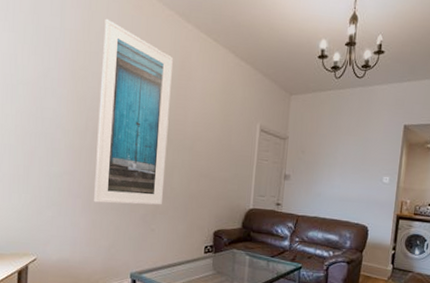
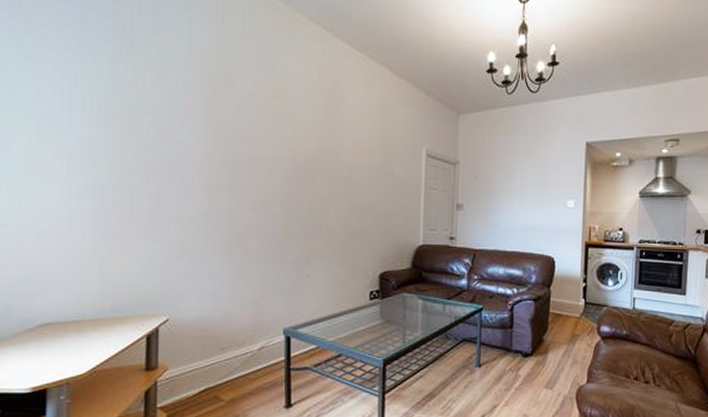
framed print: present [94,18,173,205] -> none [236,36,322,249]

